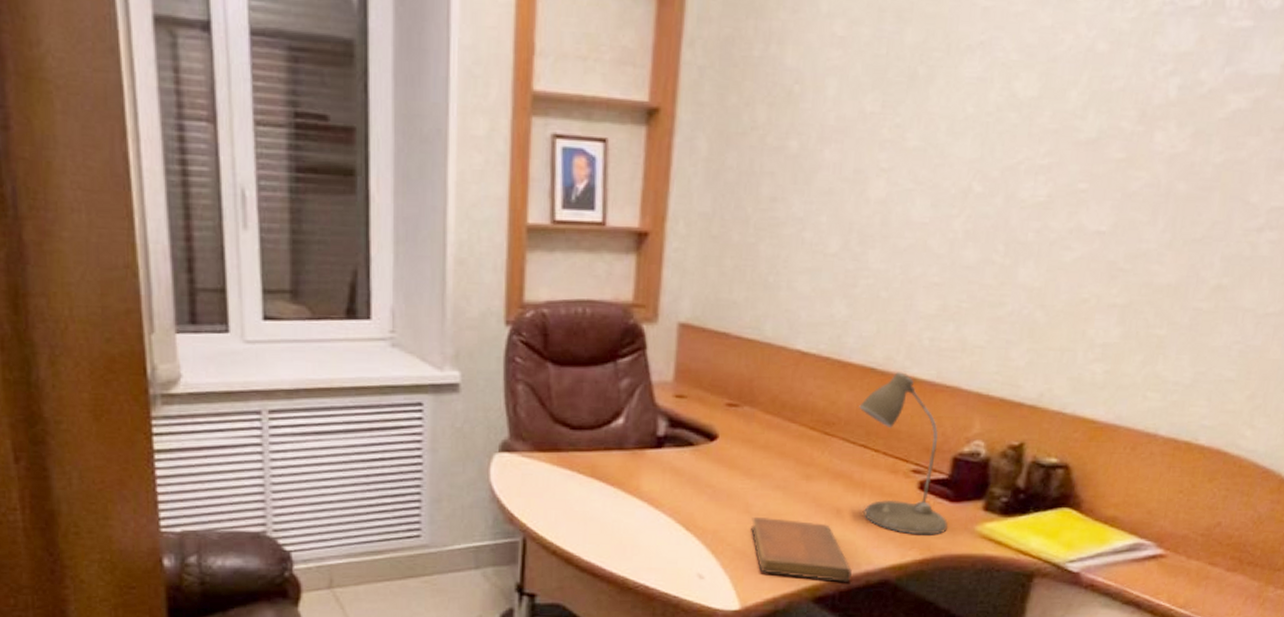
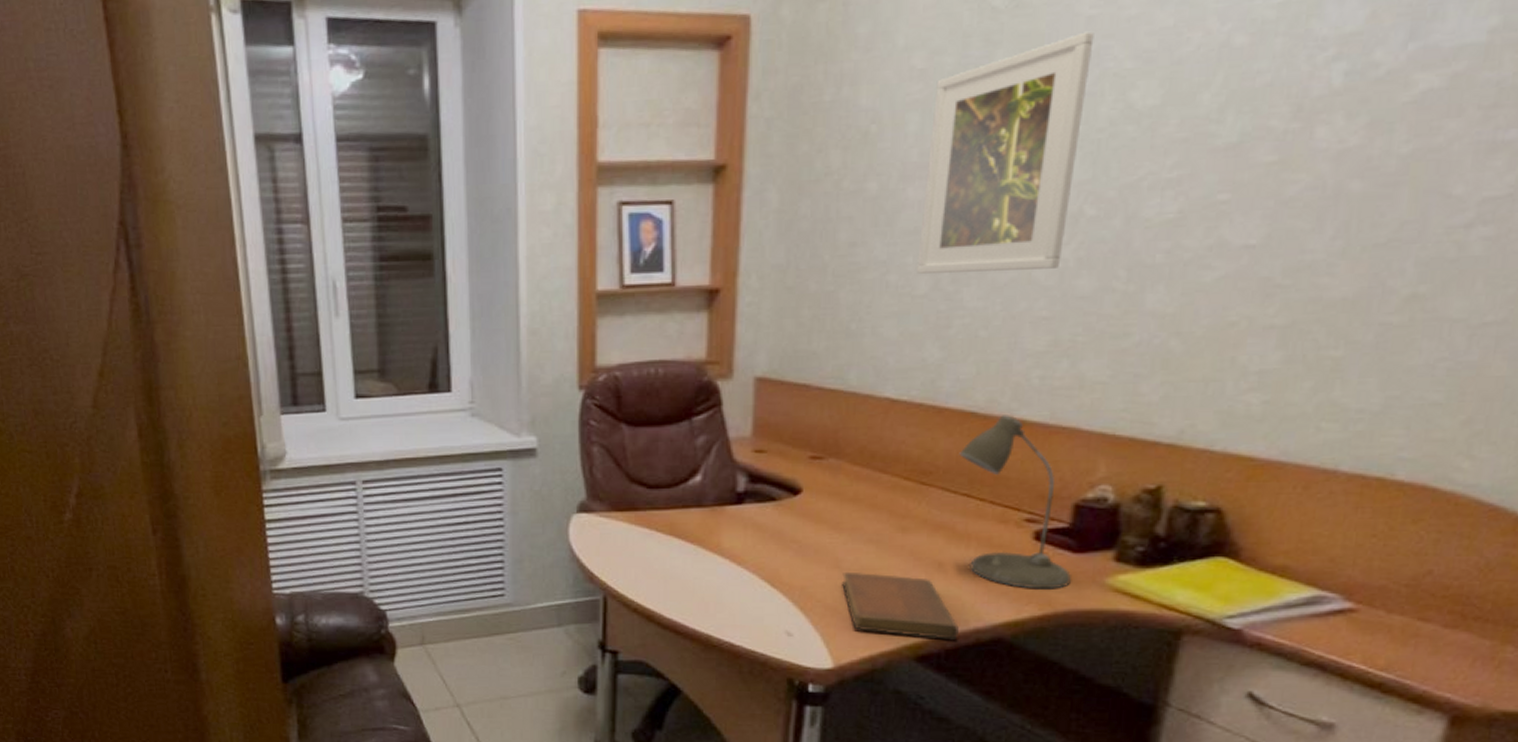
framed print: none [829,21,988,238] -> present [917,31,1094,274]

